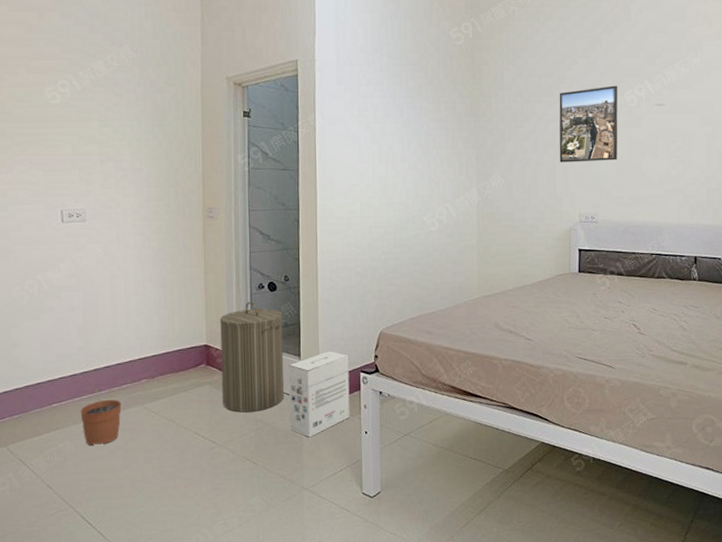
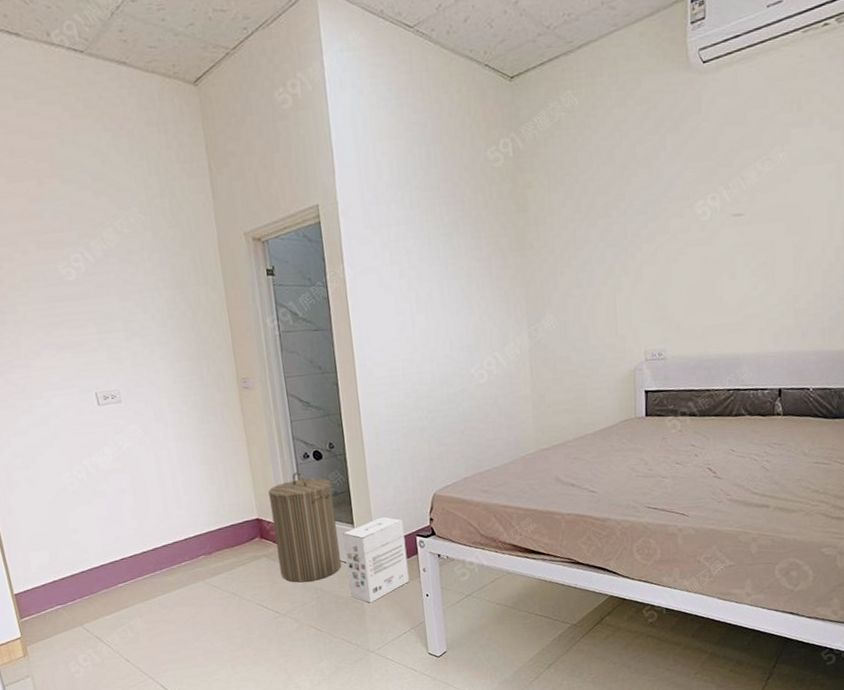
plant pot: present [80,389,122,446] -> none [145,568,185,622]
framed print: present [559,85,618,163] -> none [617,196,688,295]

